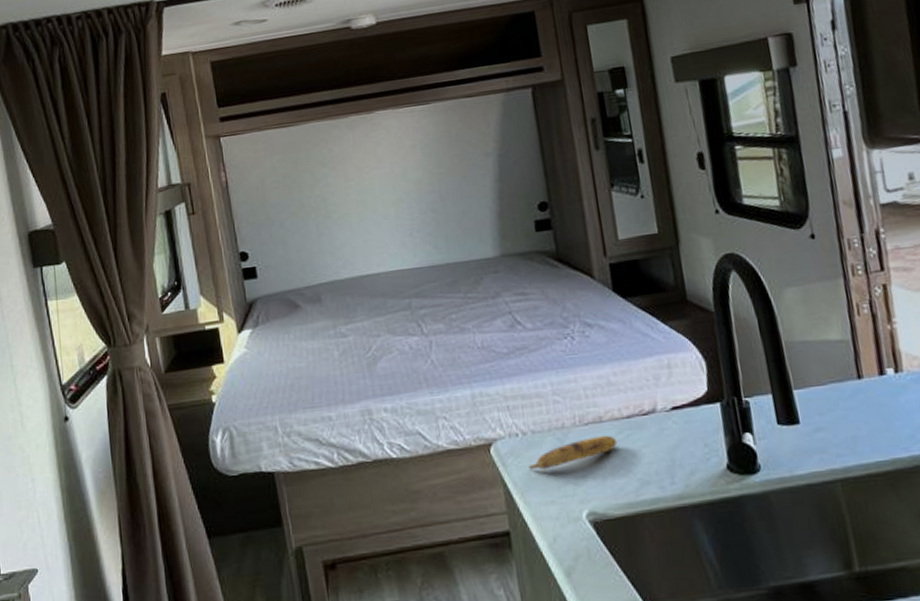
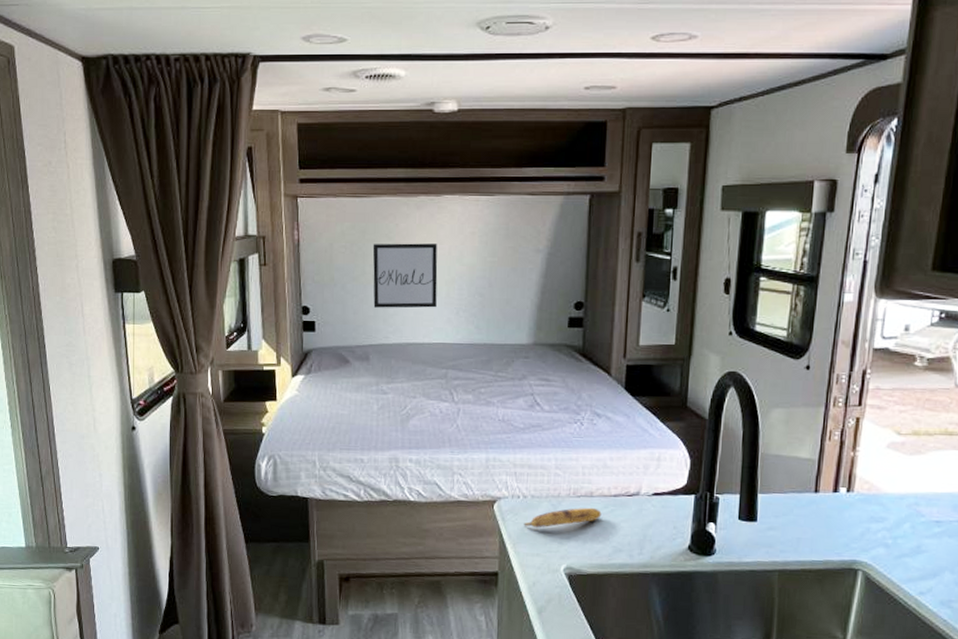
wall art: none [307,163,387,242] -> present [372,243,438,308]

